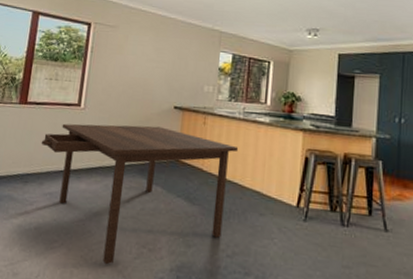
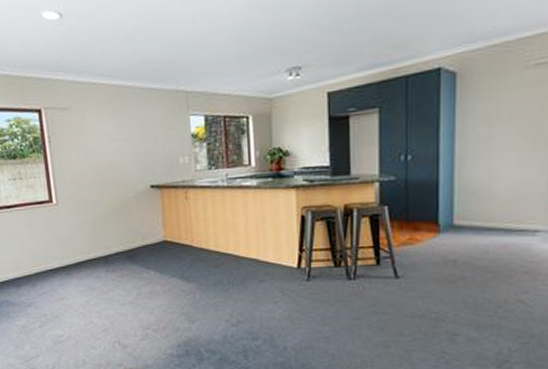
dining table: present [41,123,239,265] -> none [22,209,228,350]

